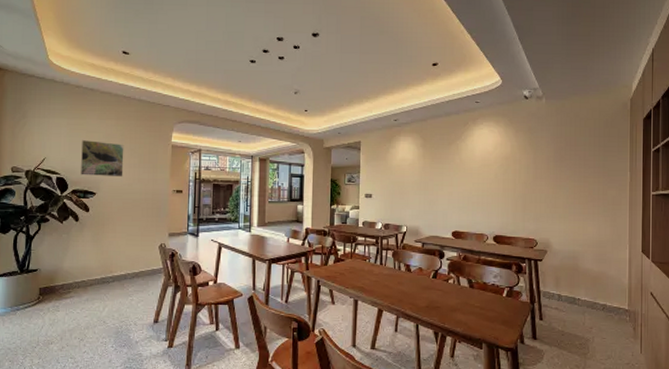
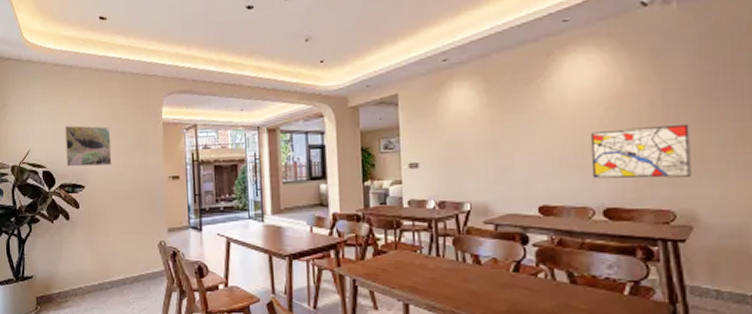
wall art: none [487,181,548,217] -> present [590,123,691,179]

